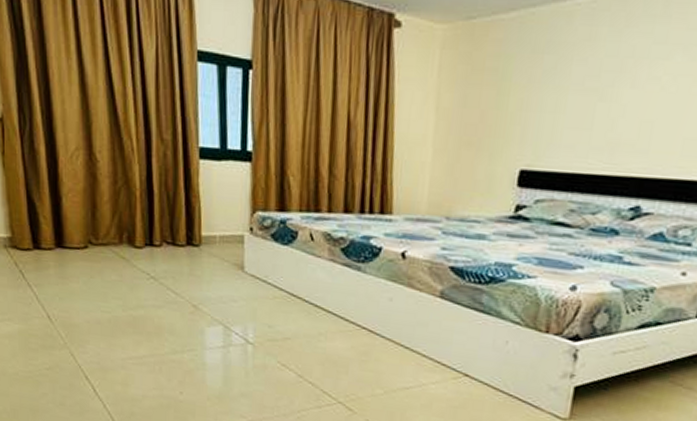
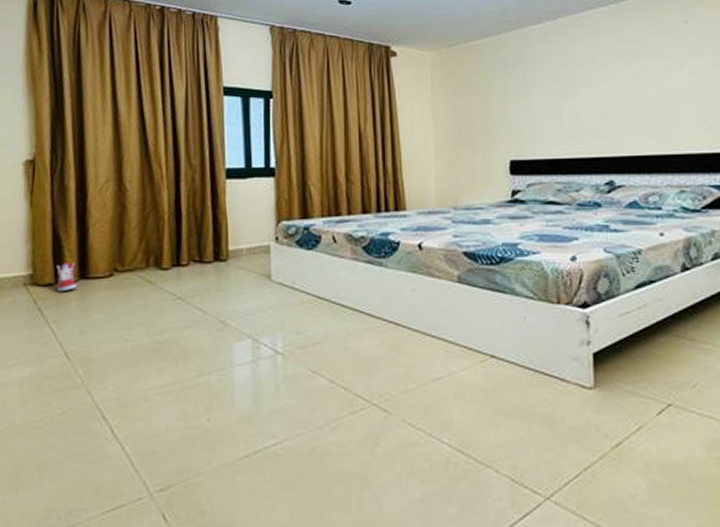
sneaker: none [33,228,54,258] -> present [56,261,77,292]

